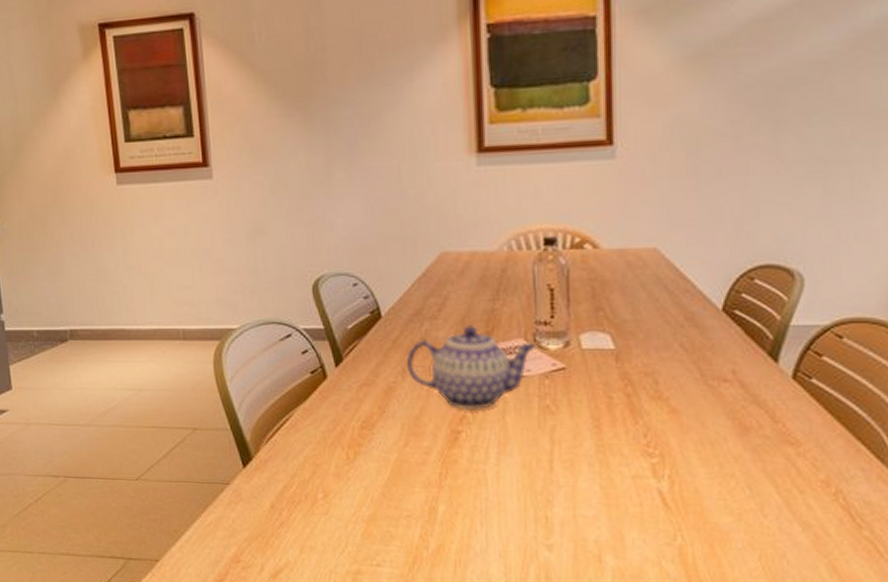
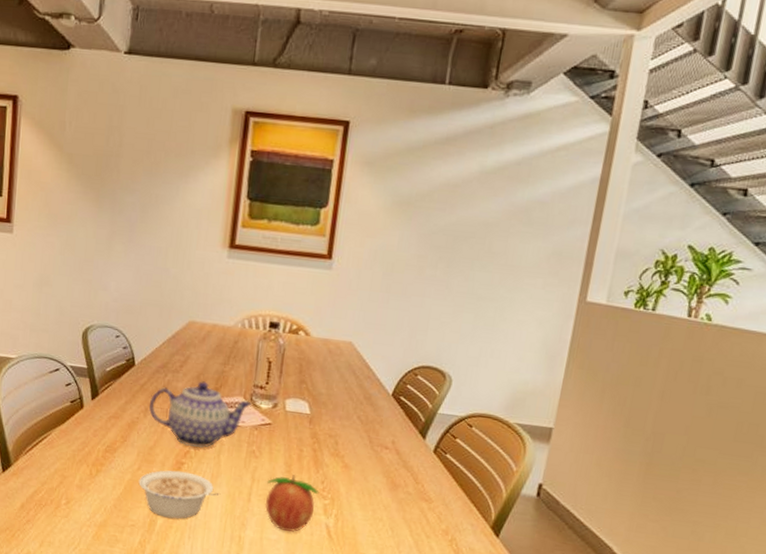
legume: none [408,442,514,503] -> present [138,470,221,519]
fruit: none [572,430,643,505] -> present [265,475,320,533]

